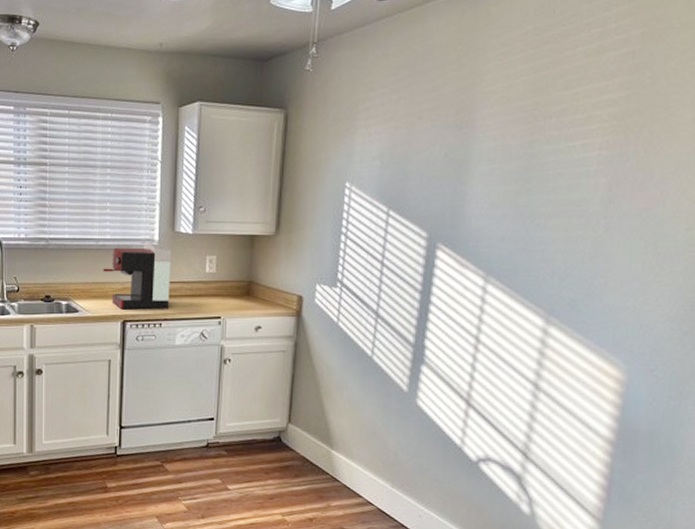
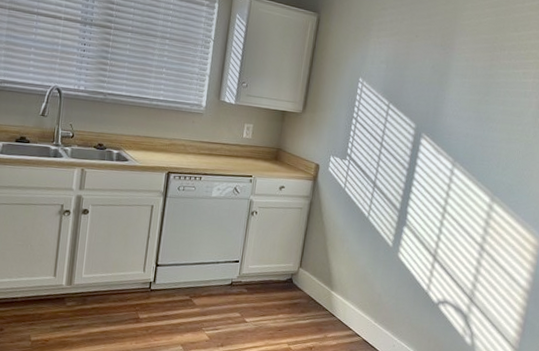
coffee maker: present [103,243,172,310] -> none [154,108,216,165]

